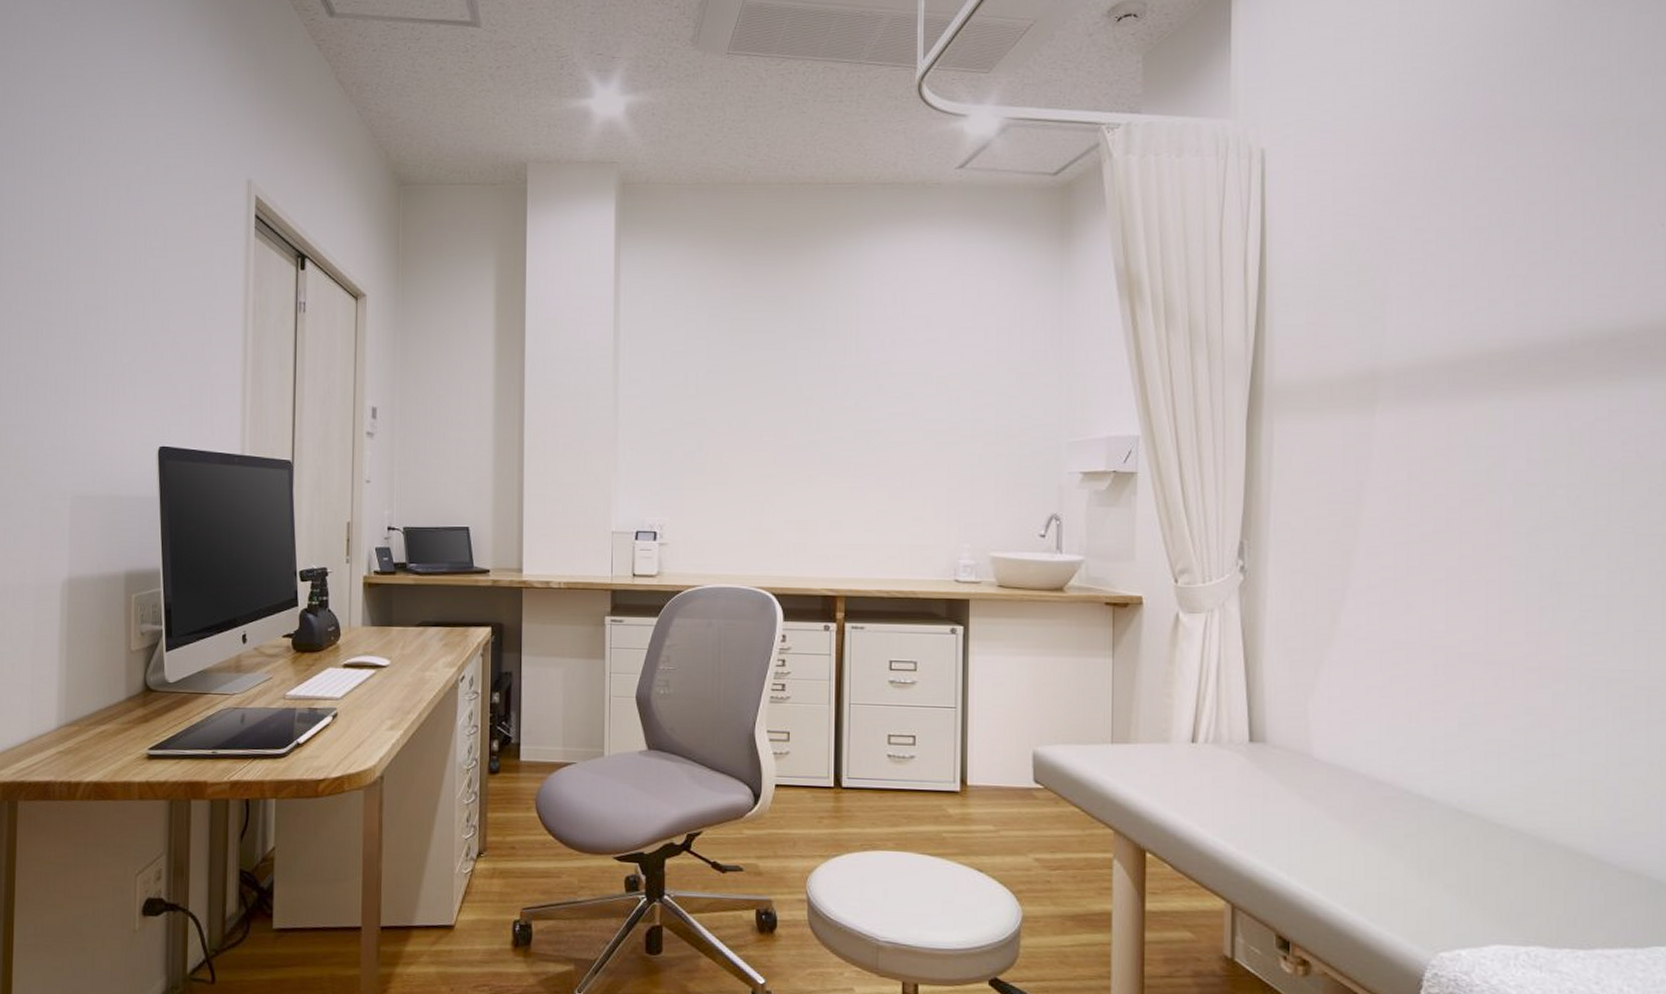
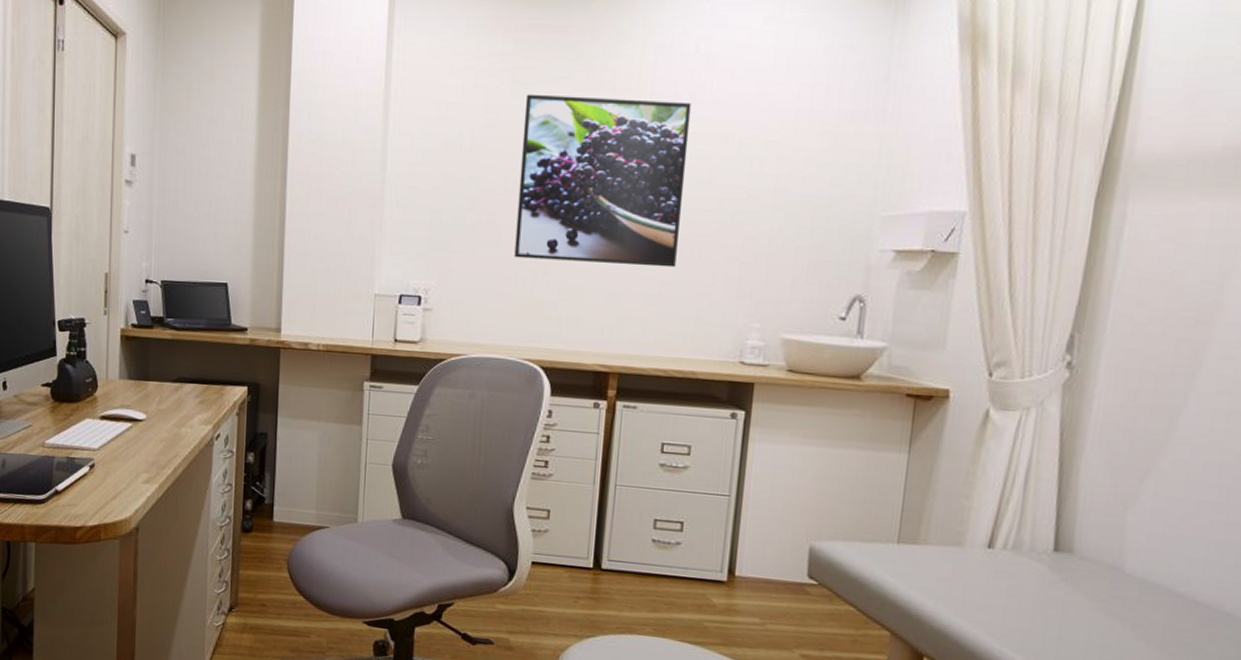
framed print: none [742,342,893,496] -> present [514,94,692,268]

